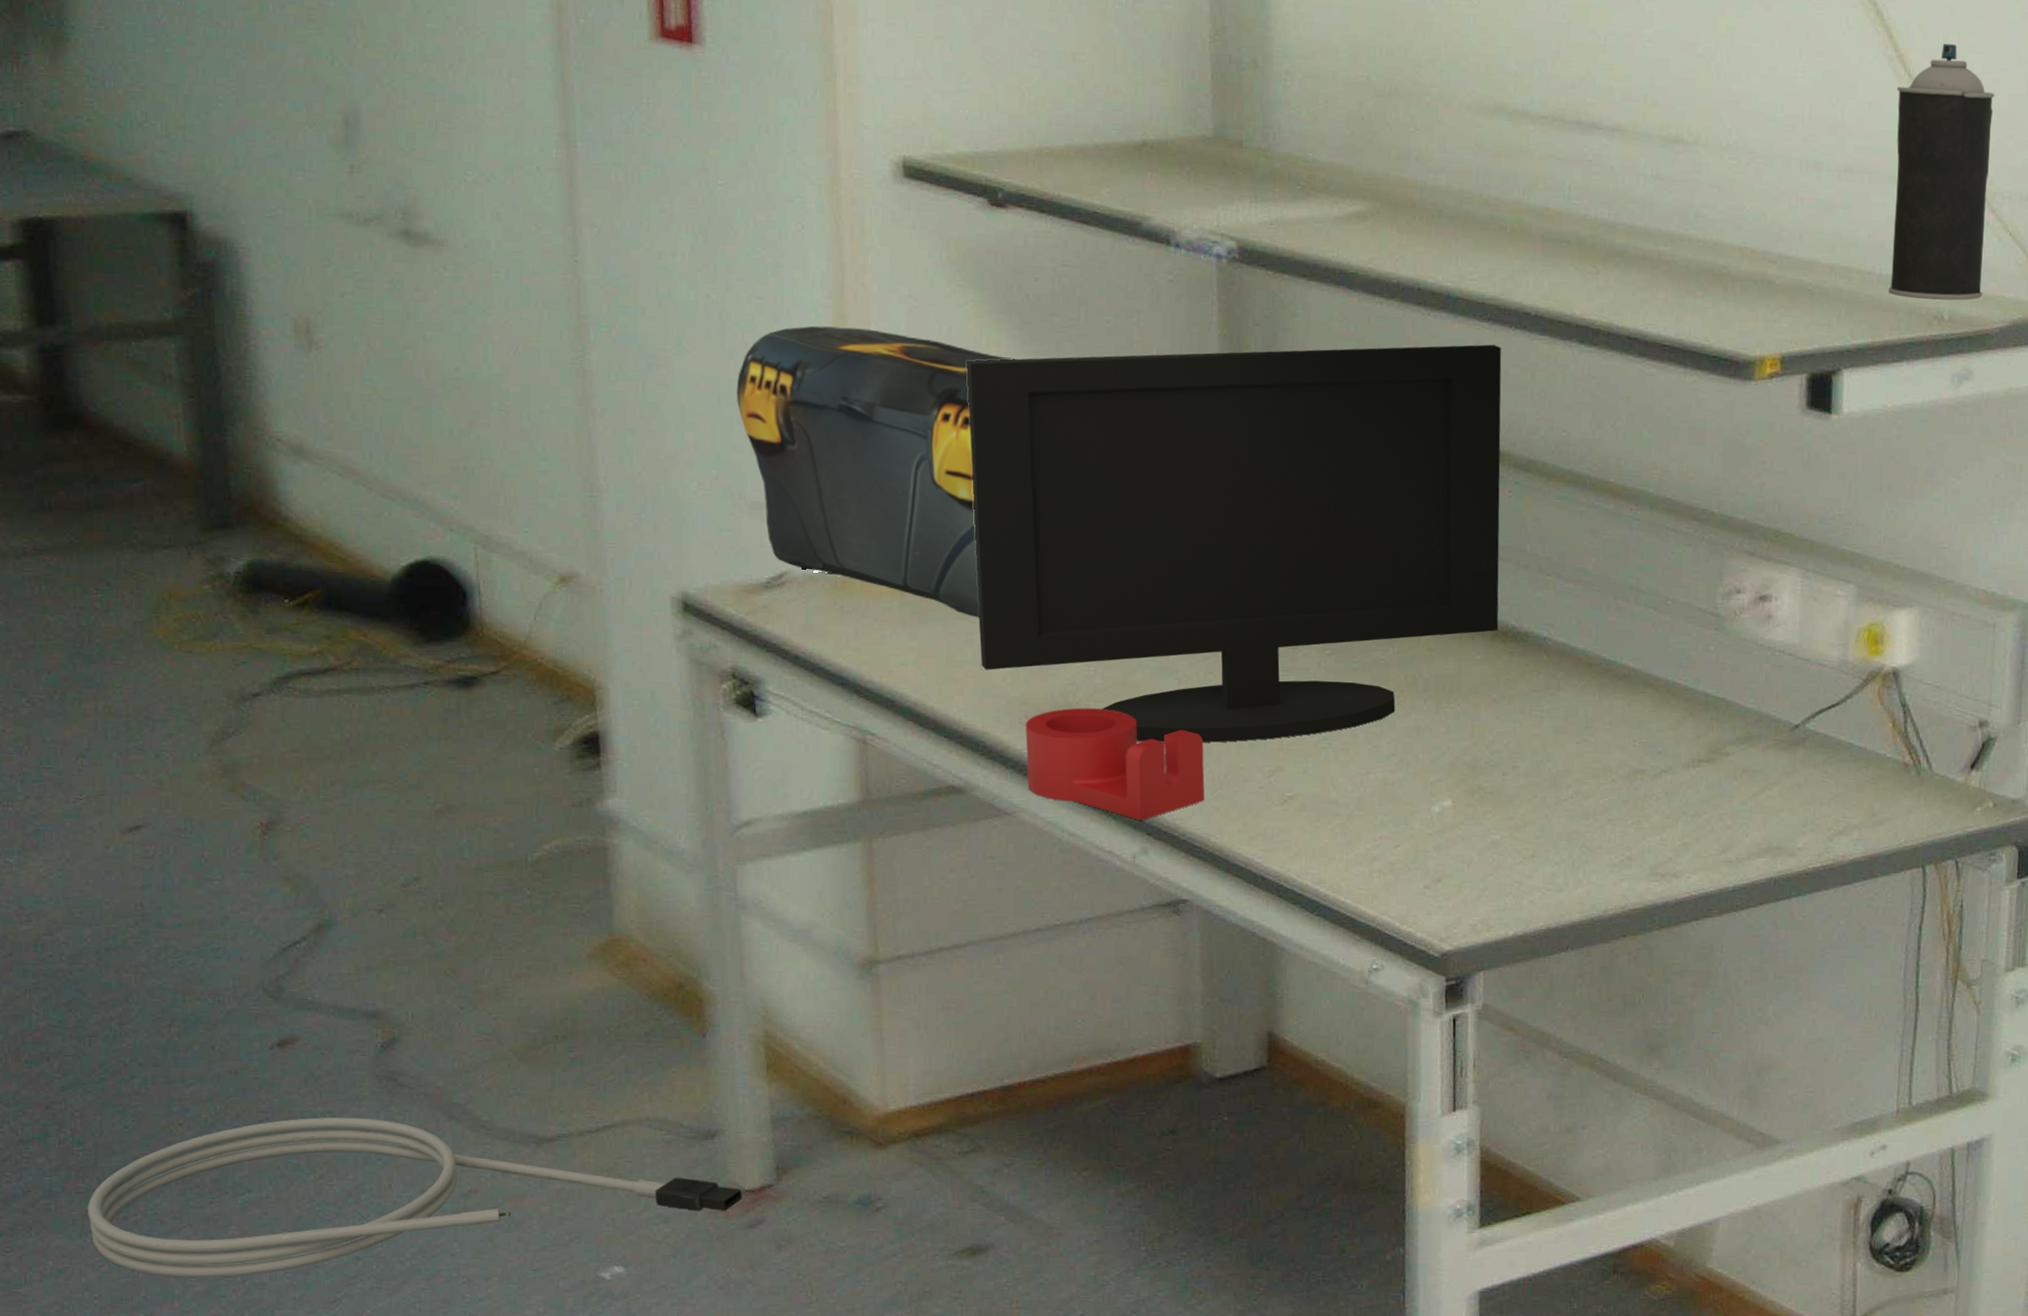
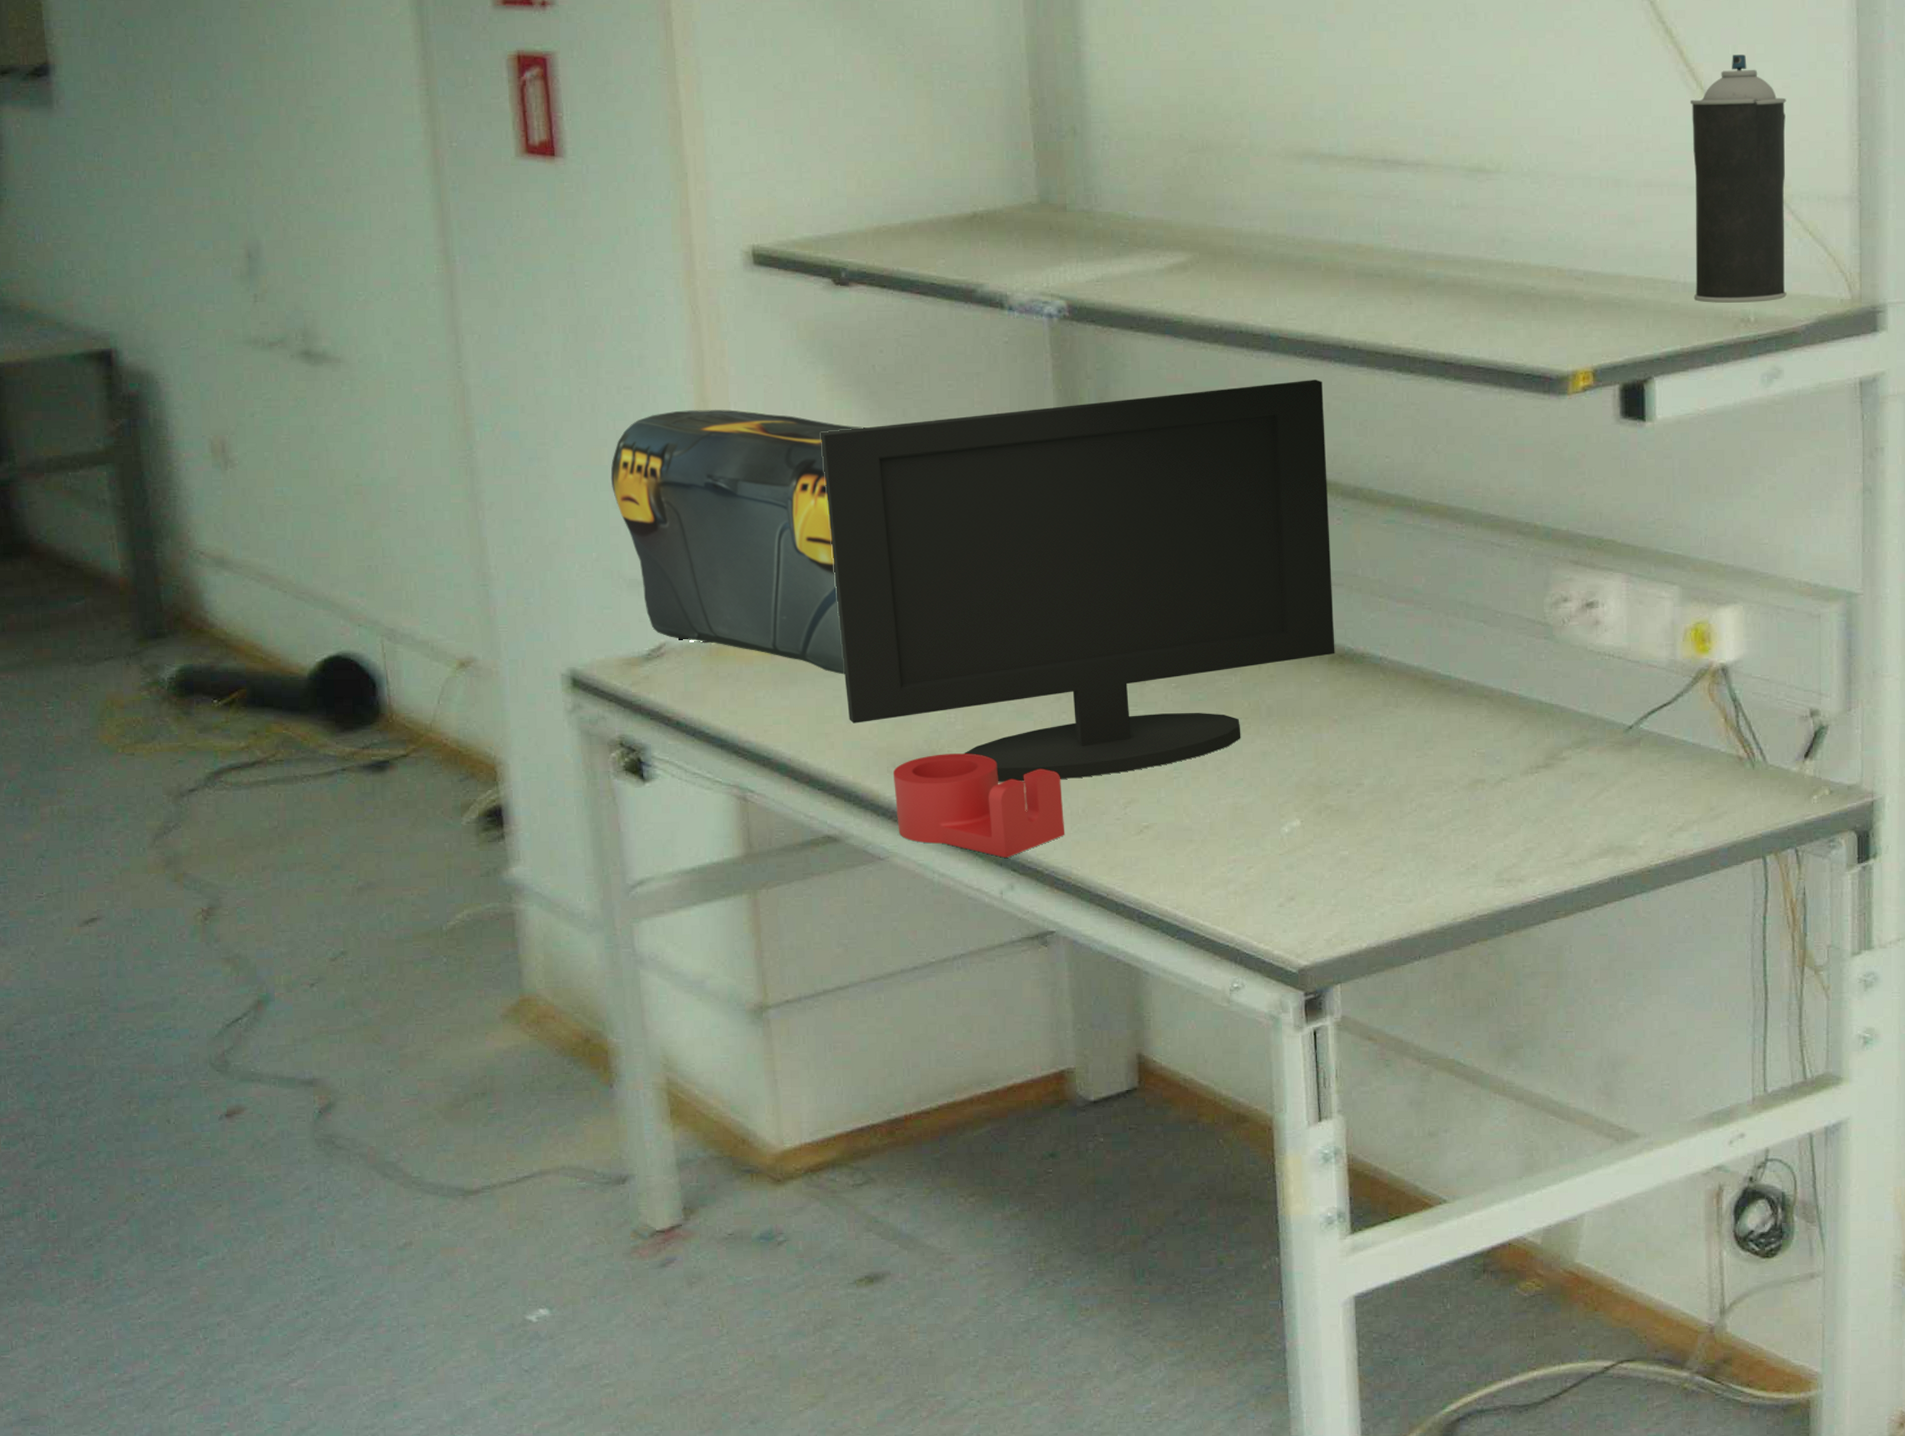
cable: present [88,1117,743,1278] -> none [64,1179,654,1338]

